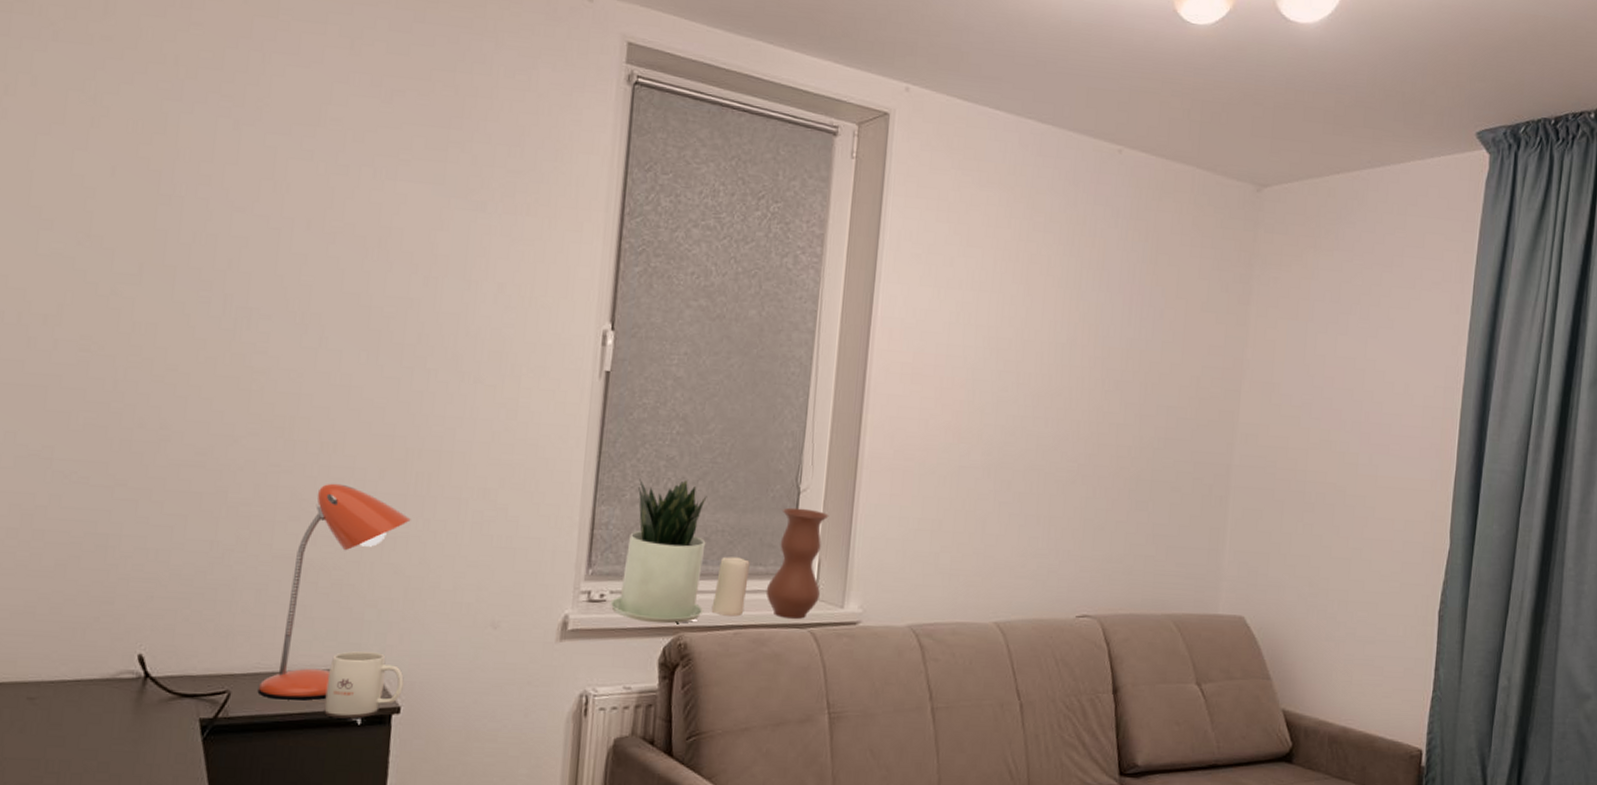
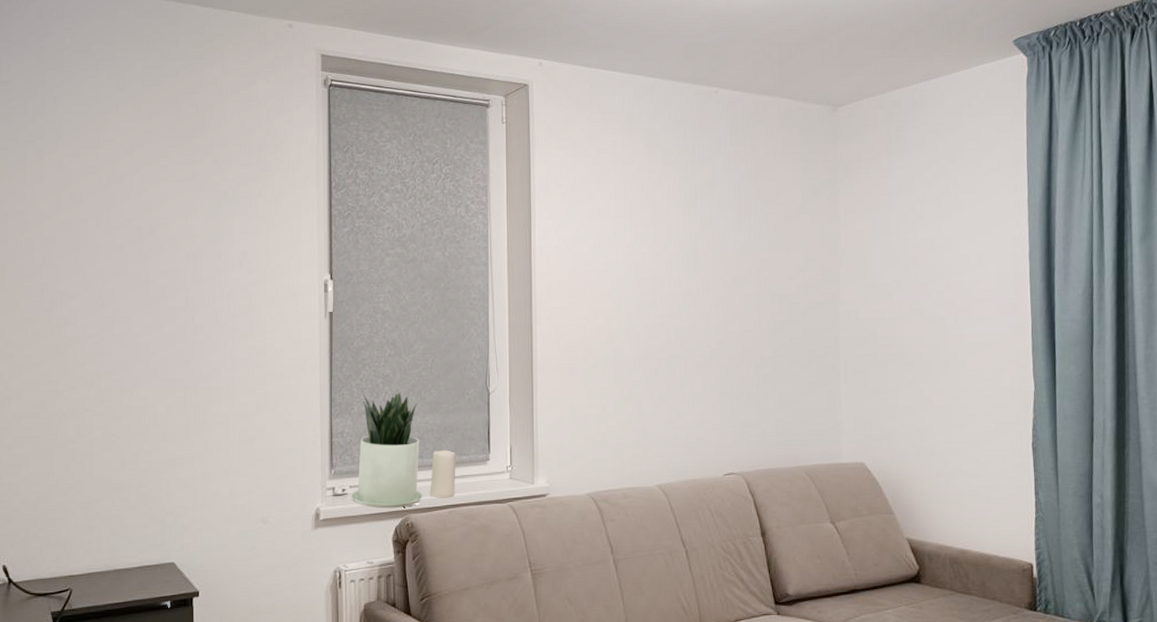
desk lamp: present [257,483,411,700] -> none [92,420,193,592]
mug: present [324,651,404,719] -> none [142,550,199,604]
vase: present [766,507,829,620] -> none [471,406,515,497]

